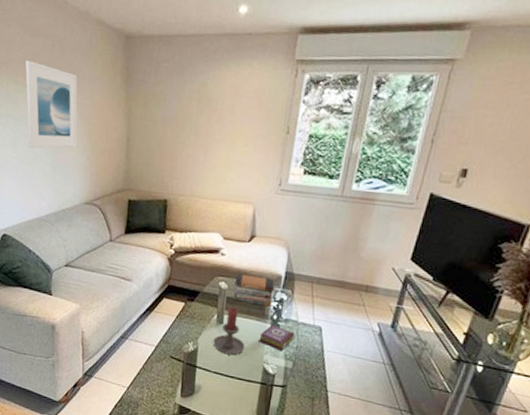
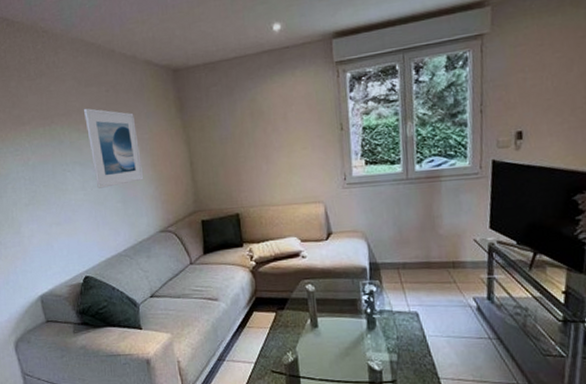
candle holder: present [213,307,245,356] -> none [311,307,346,359]
book stack: present [233,273,275,307] -> none [320,272,362,302]
book: present [259,324,295,351] -> none [357,319,393,345]

